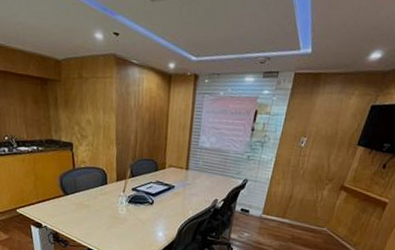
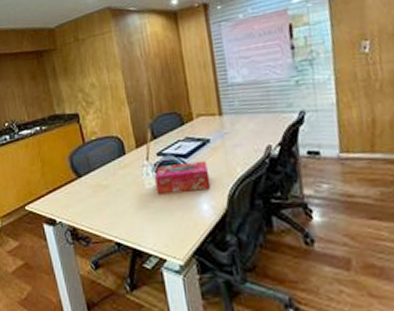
tissue box: none [126,198,169,223] -> present [155,160,211,195]

